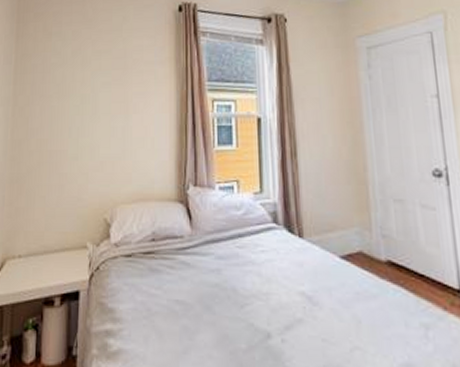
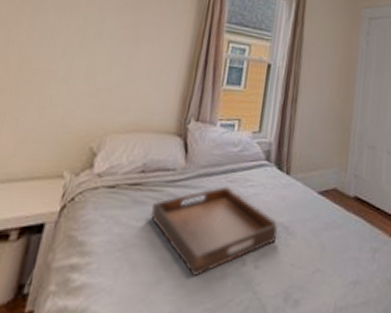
serving tray: none [166,252,300,347] -> present [150,186,279,276]

